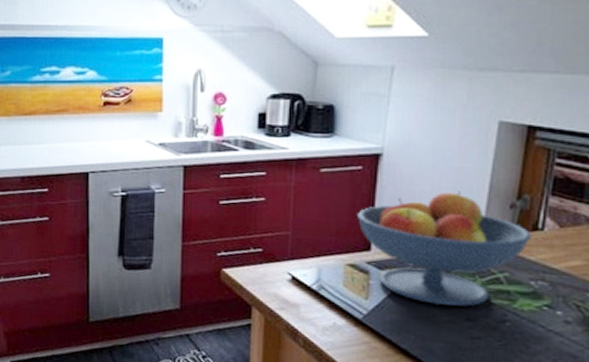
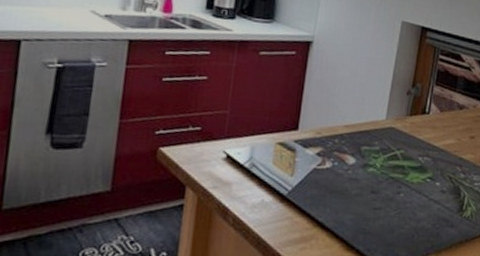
fruit bowl: present [356,191,532,307] -> none [288,78,421,180]

